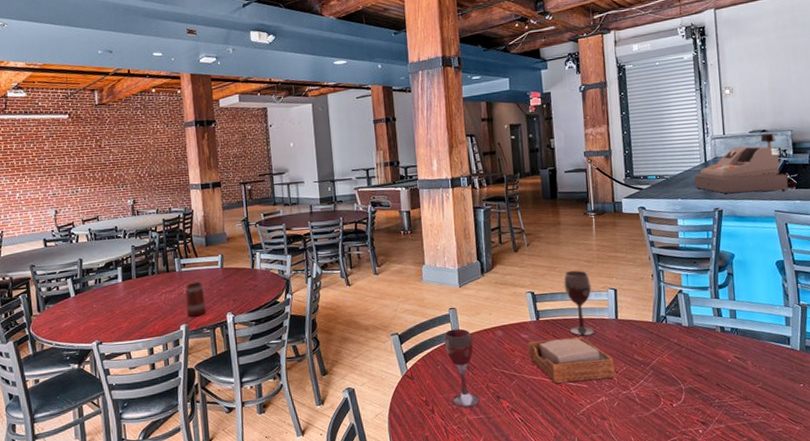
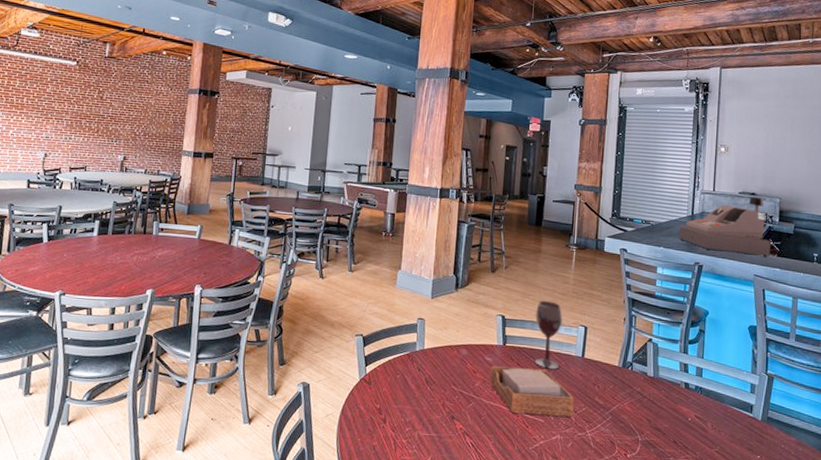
beer mug: present [185,279,206,317] -> none [155,246,177,284]
cup: present [444,328,480,408] -> none [406,340,436,424]

